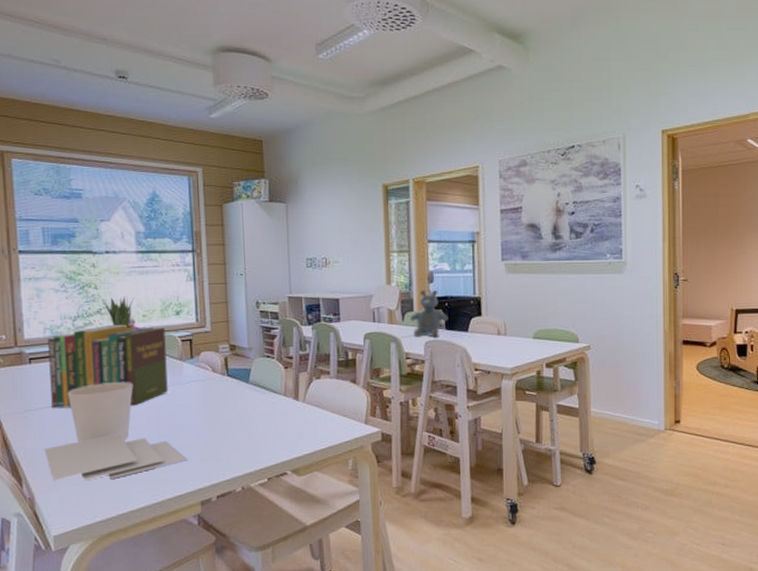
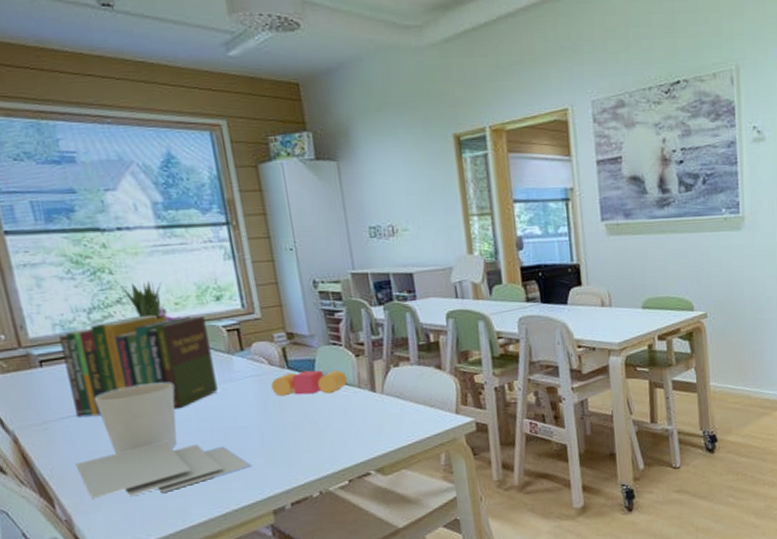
toy blocks: none [212,378,276,400] -> present [271,370,348,396]
stuffed animal: present [410,289,449,338] -> none [499,257,544,313]

